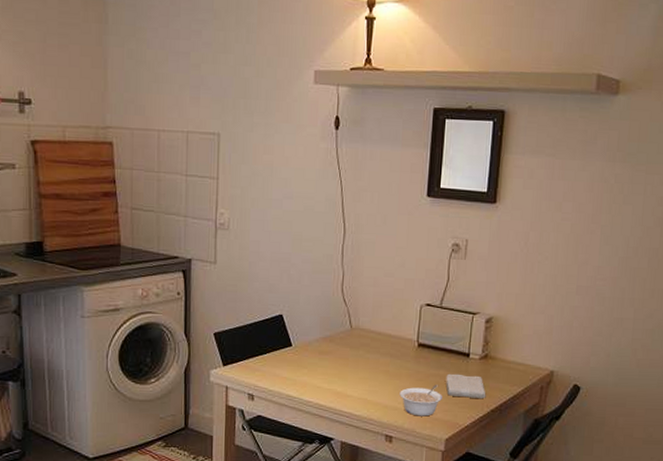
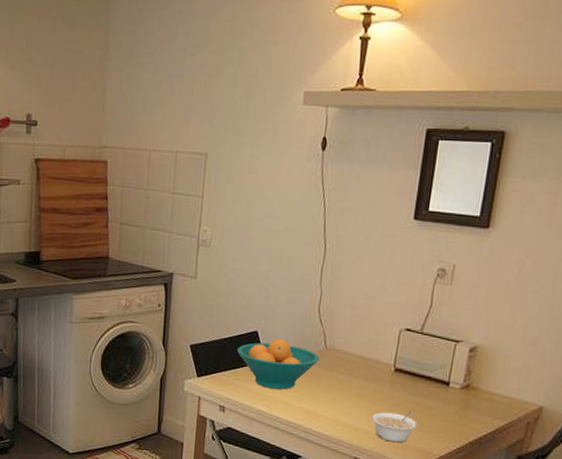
fruit bowl: none [262,321,346,373] -> present [236,338,320,390]
washcloth: present [445,373,486,399] -> none [421,401,465,430]

